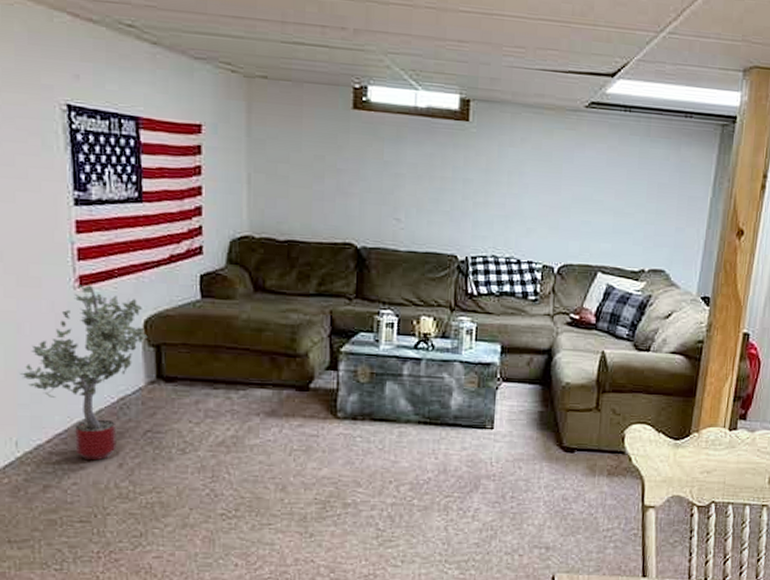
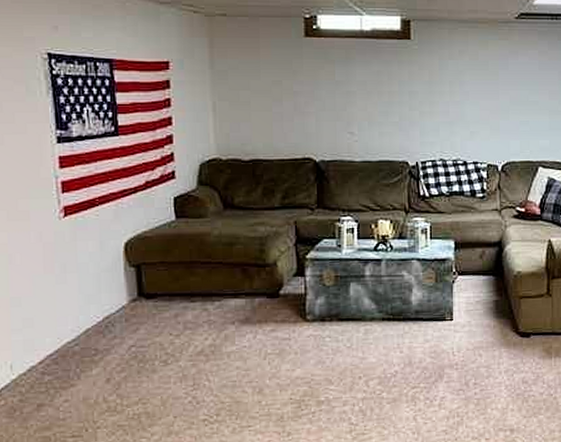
potted tree: present [20,285,148,461] -> none [13,215,128,378]

